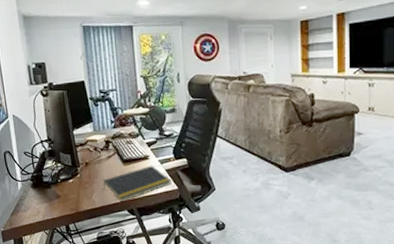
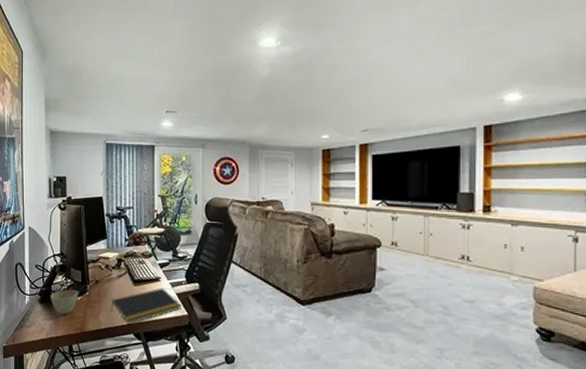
cup: none [42,173,70,197] -> present [50,289,78,314]

